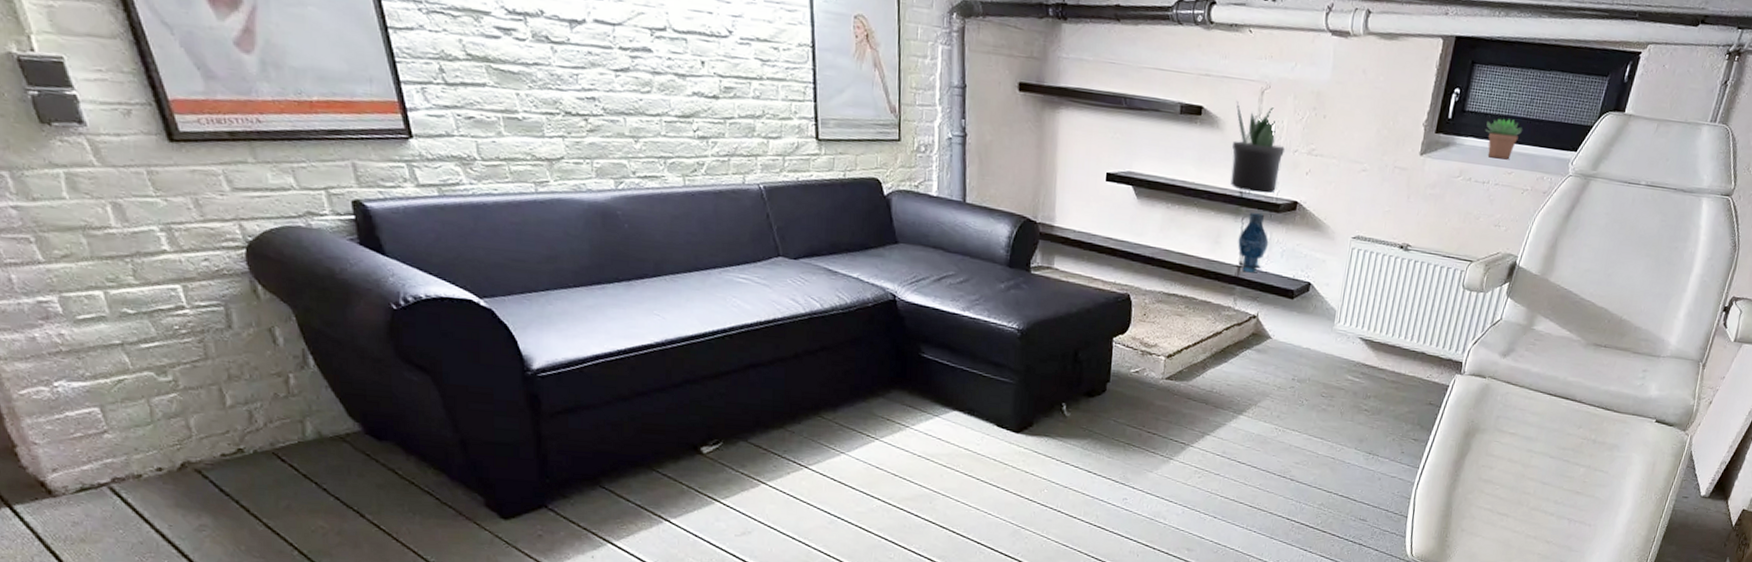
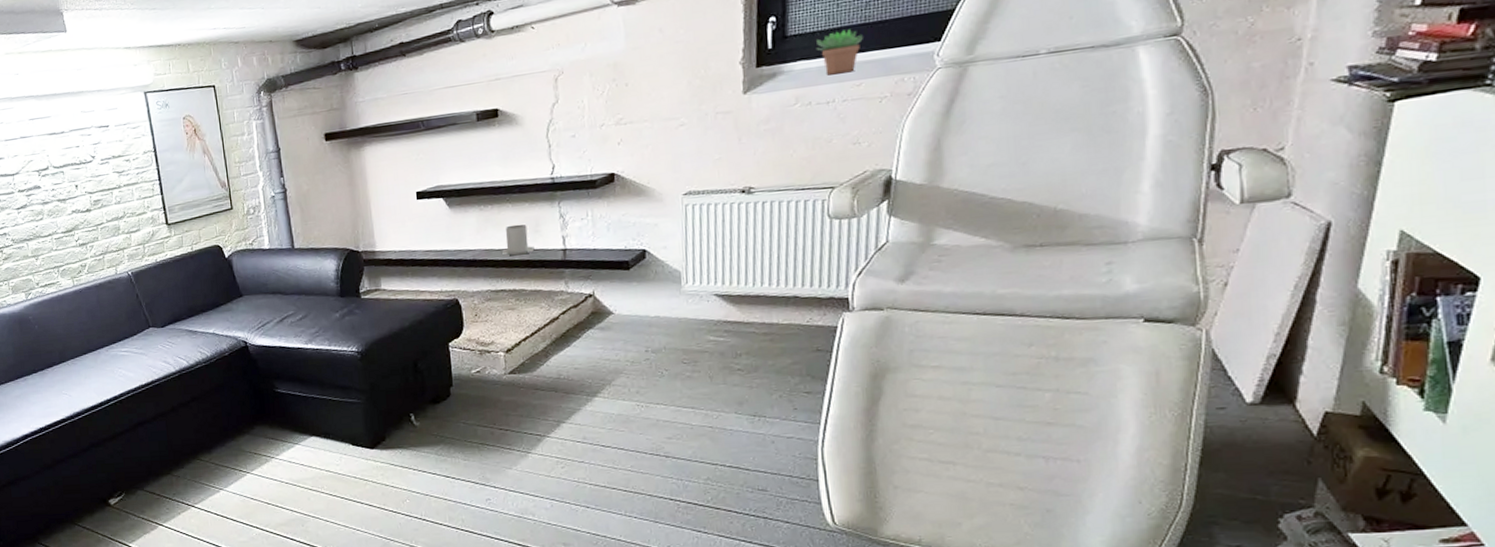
candle: none [1180,230,1212,263] -> present [501,224,535,256]
planter: present [1230,101,1283,194] -> none [530,91,589,177]
vase: present [1238,213,1269,273] -> none [558,193,592,254]

